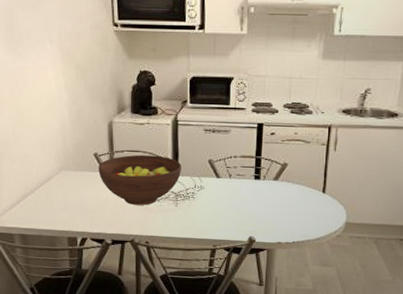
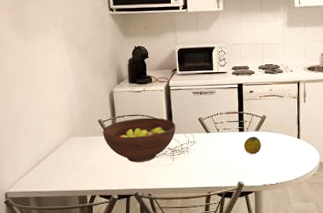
fruit: none [258,185,279,207] -> present [244,136,261,155]

